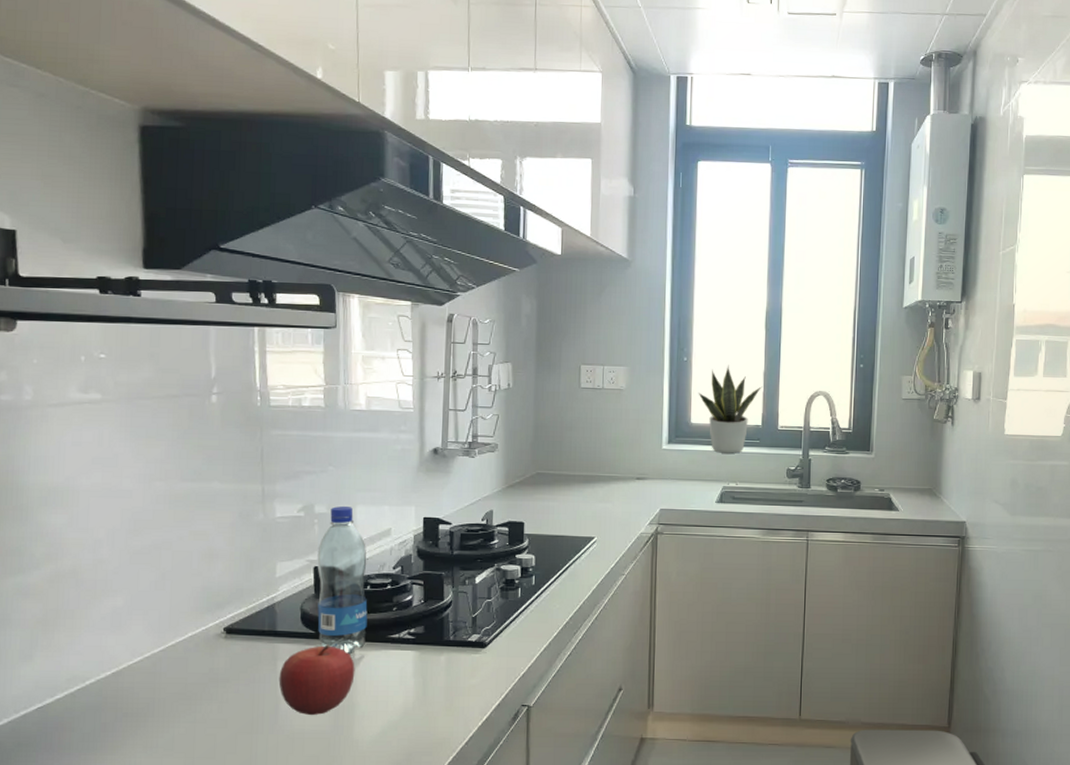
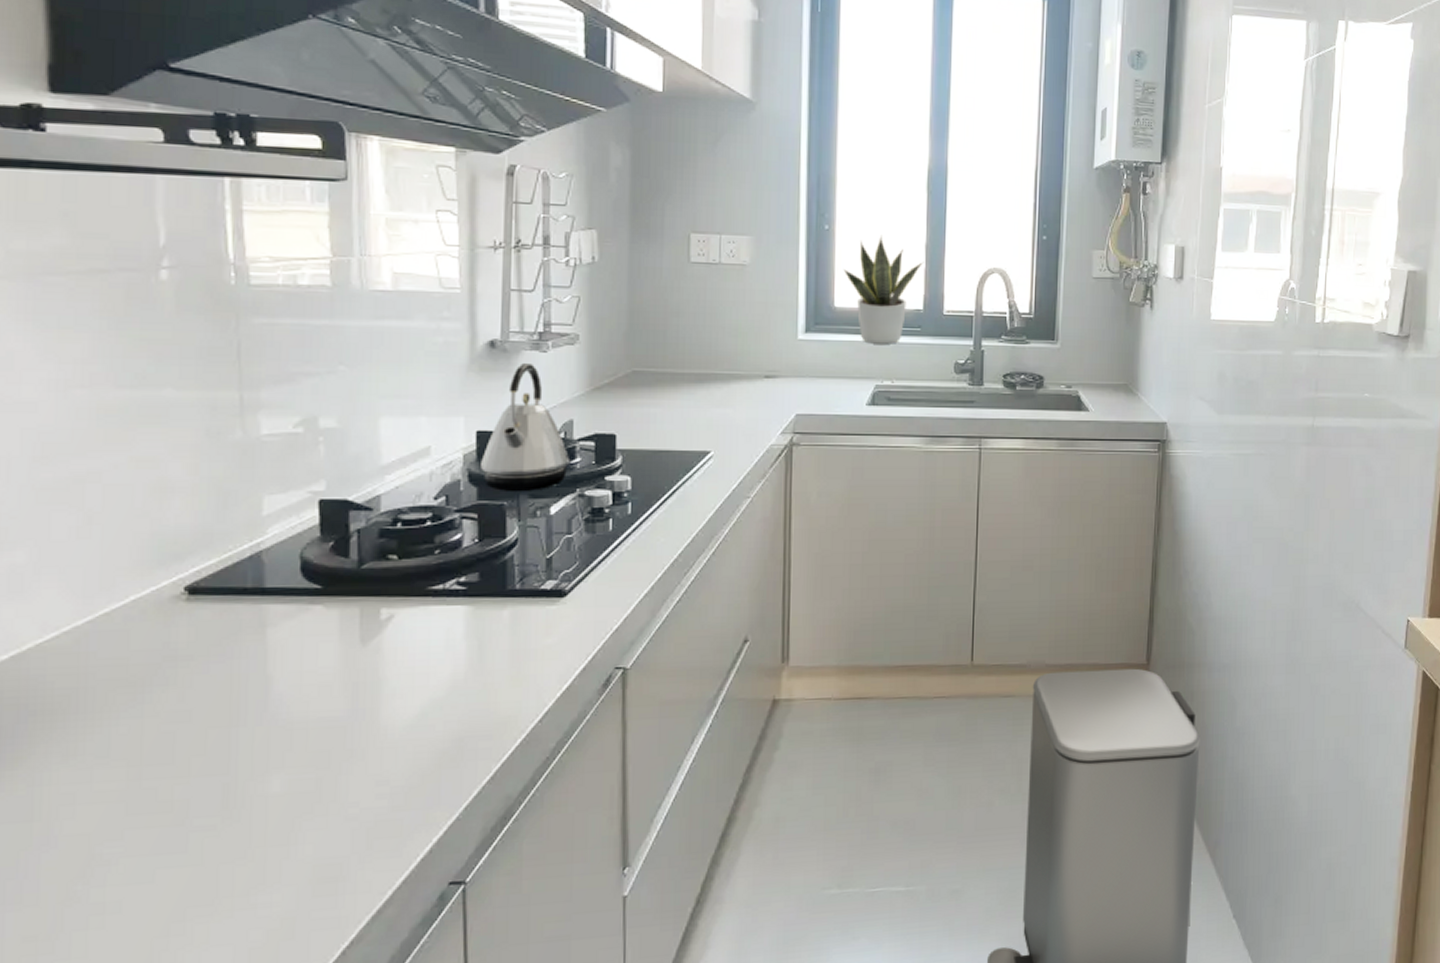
fruit: present [278,644,355,716] -> none [269,602,381,698]
bottle: present [317,506,368,655] -> none [323,419,398,615]
kettle: none [426,466,491,565] -> present [481,363,571,492]

